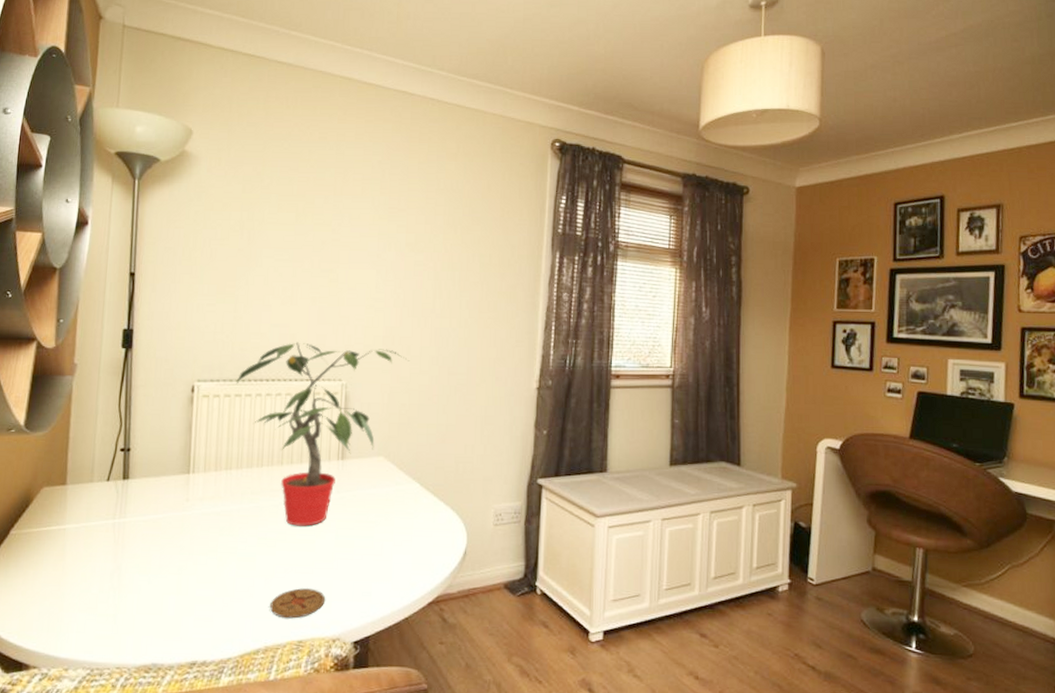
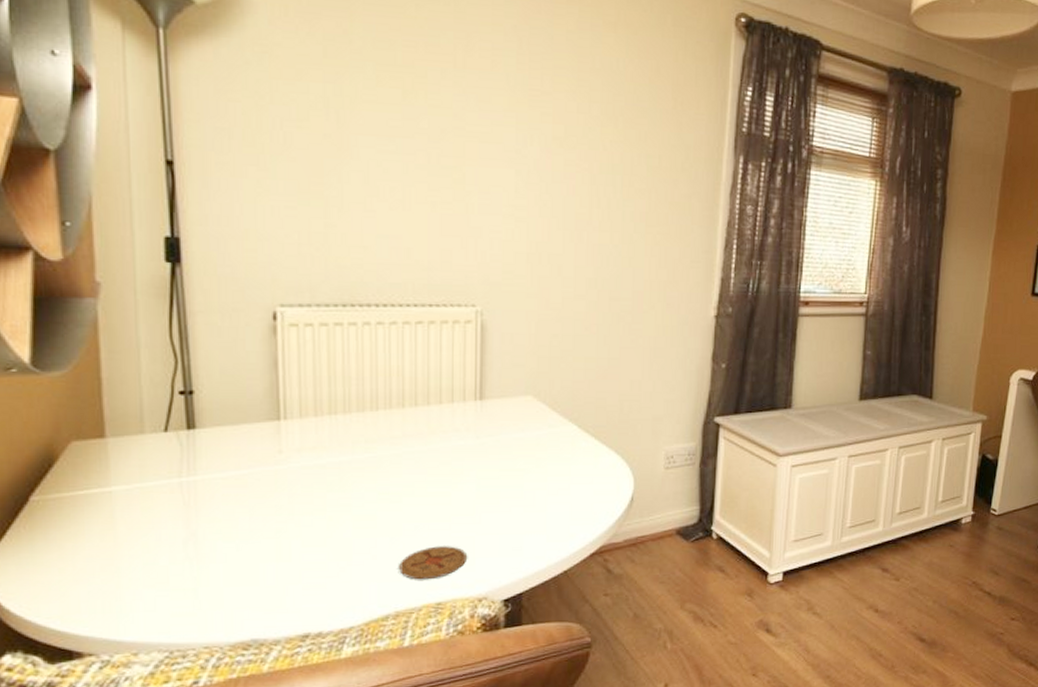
potted plant: present [236,342,410,526] -> none [335,258,562,477]

